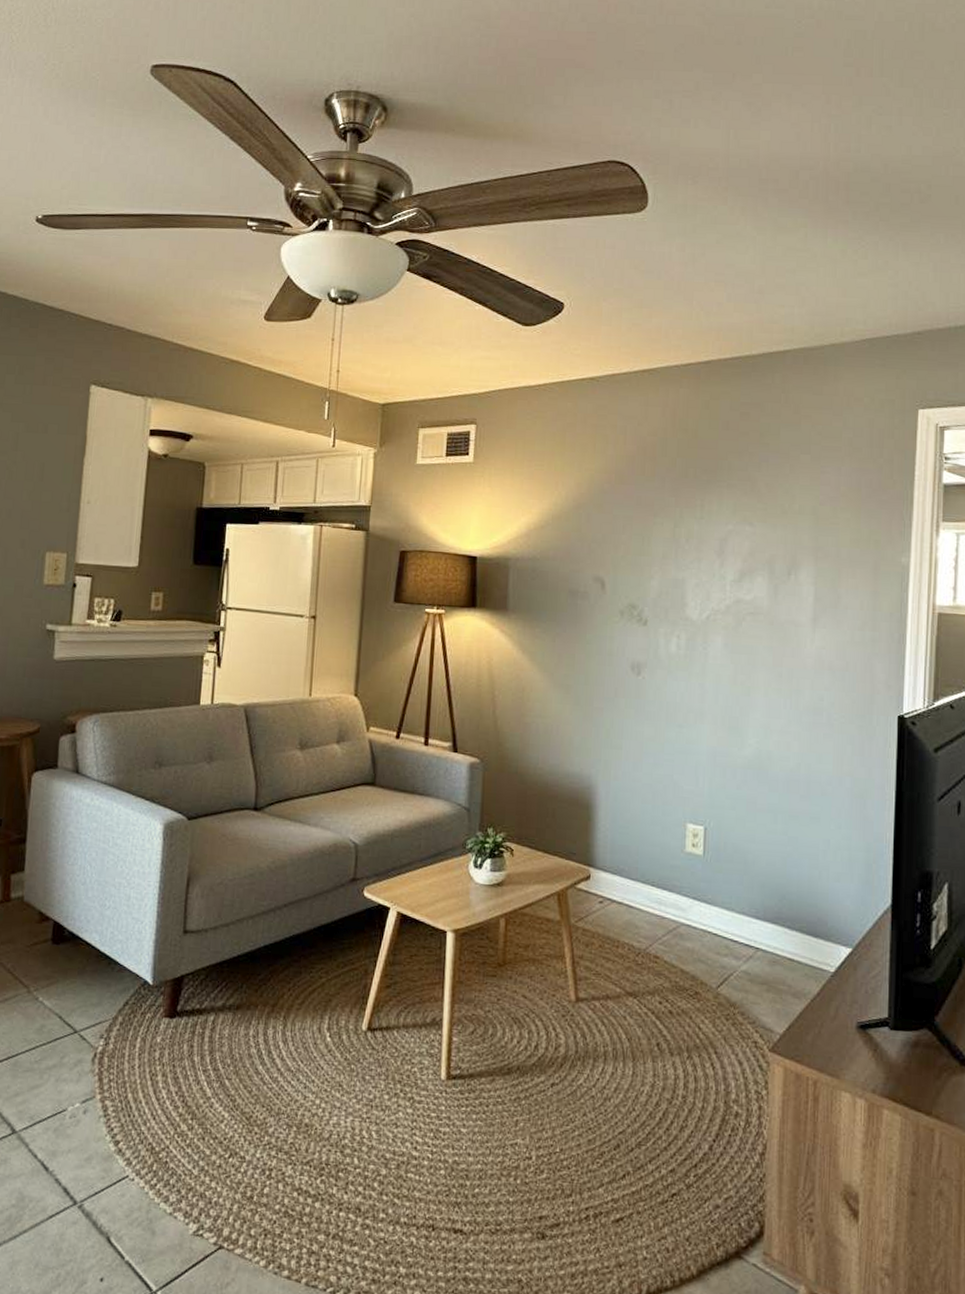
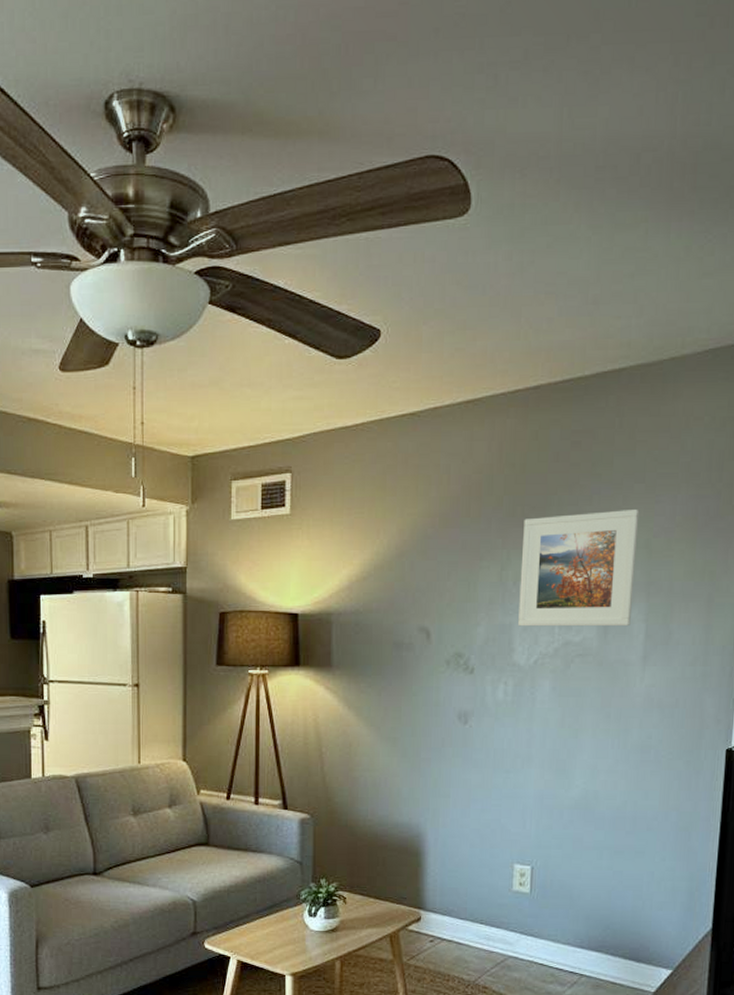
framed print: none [691,477,806,589] -> present [518,508,640,627]

